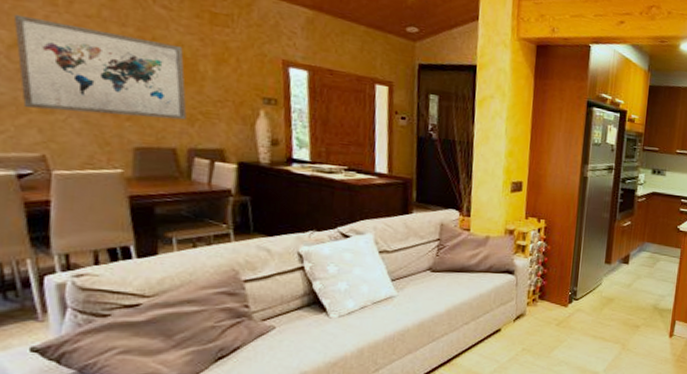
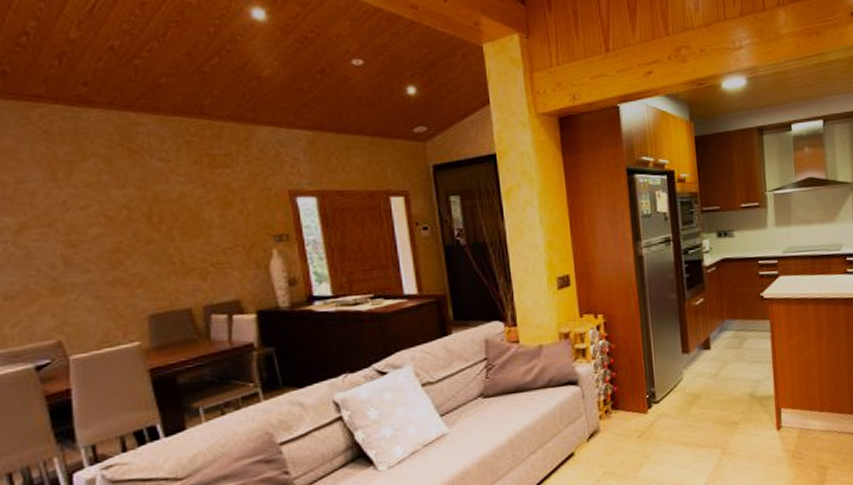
wall art: present [13,14,187,121] -> none [16,197,198,294]

